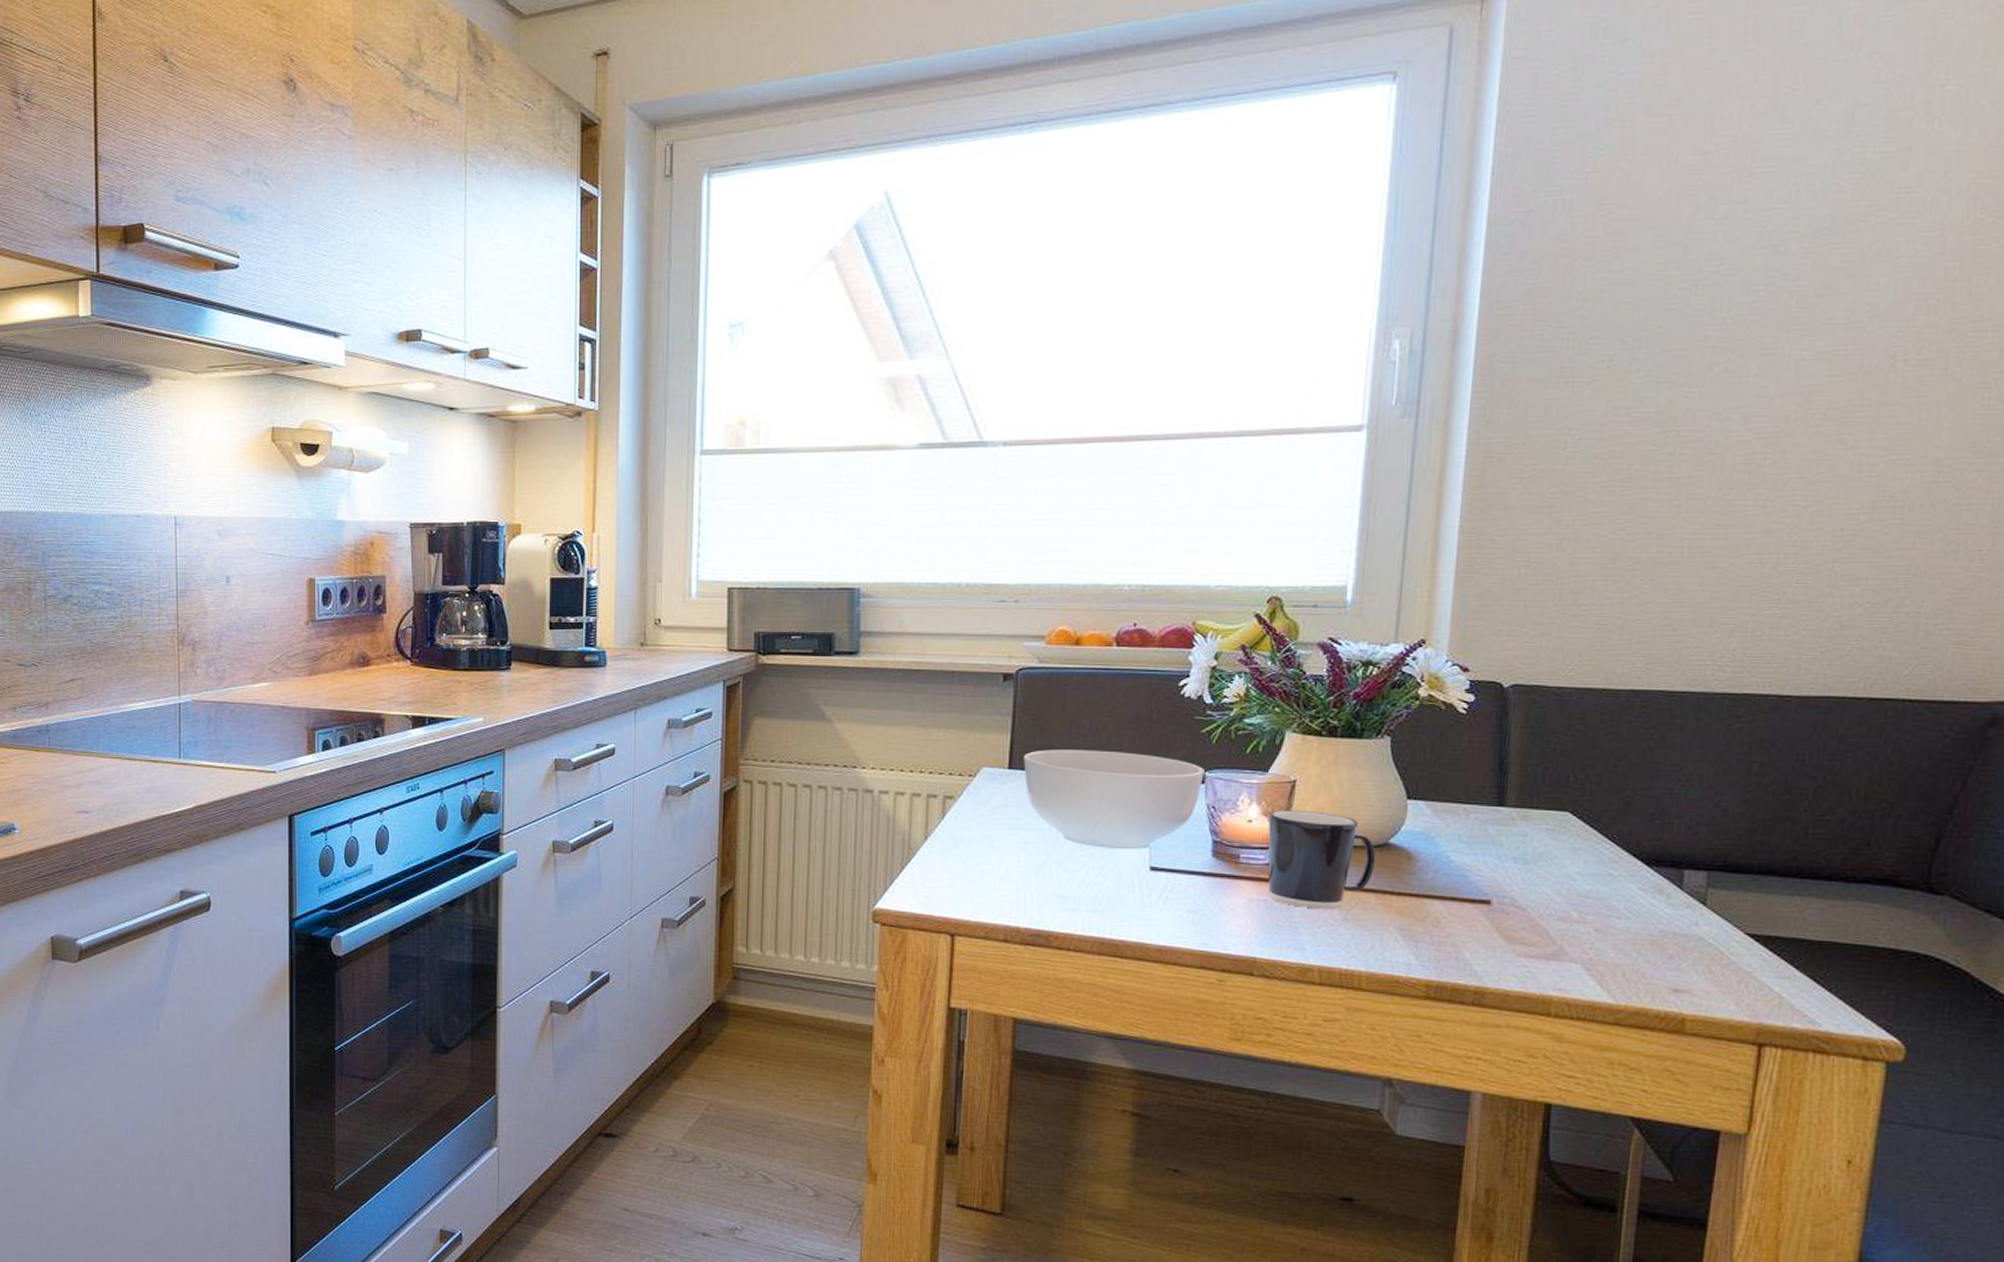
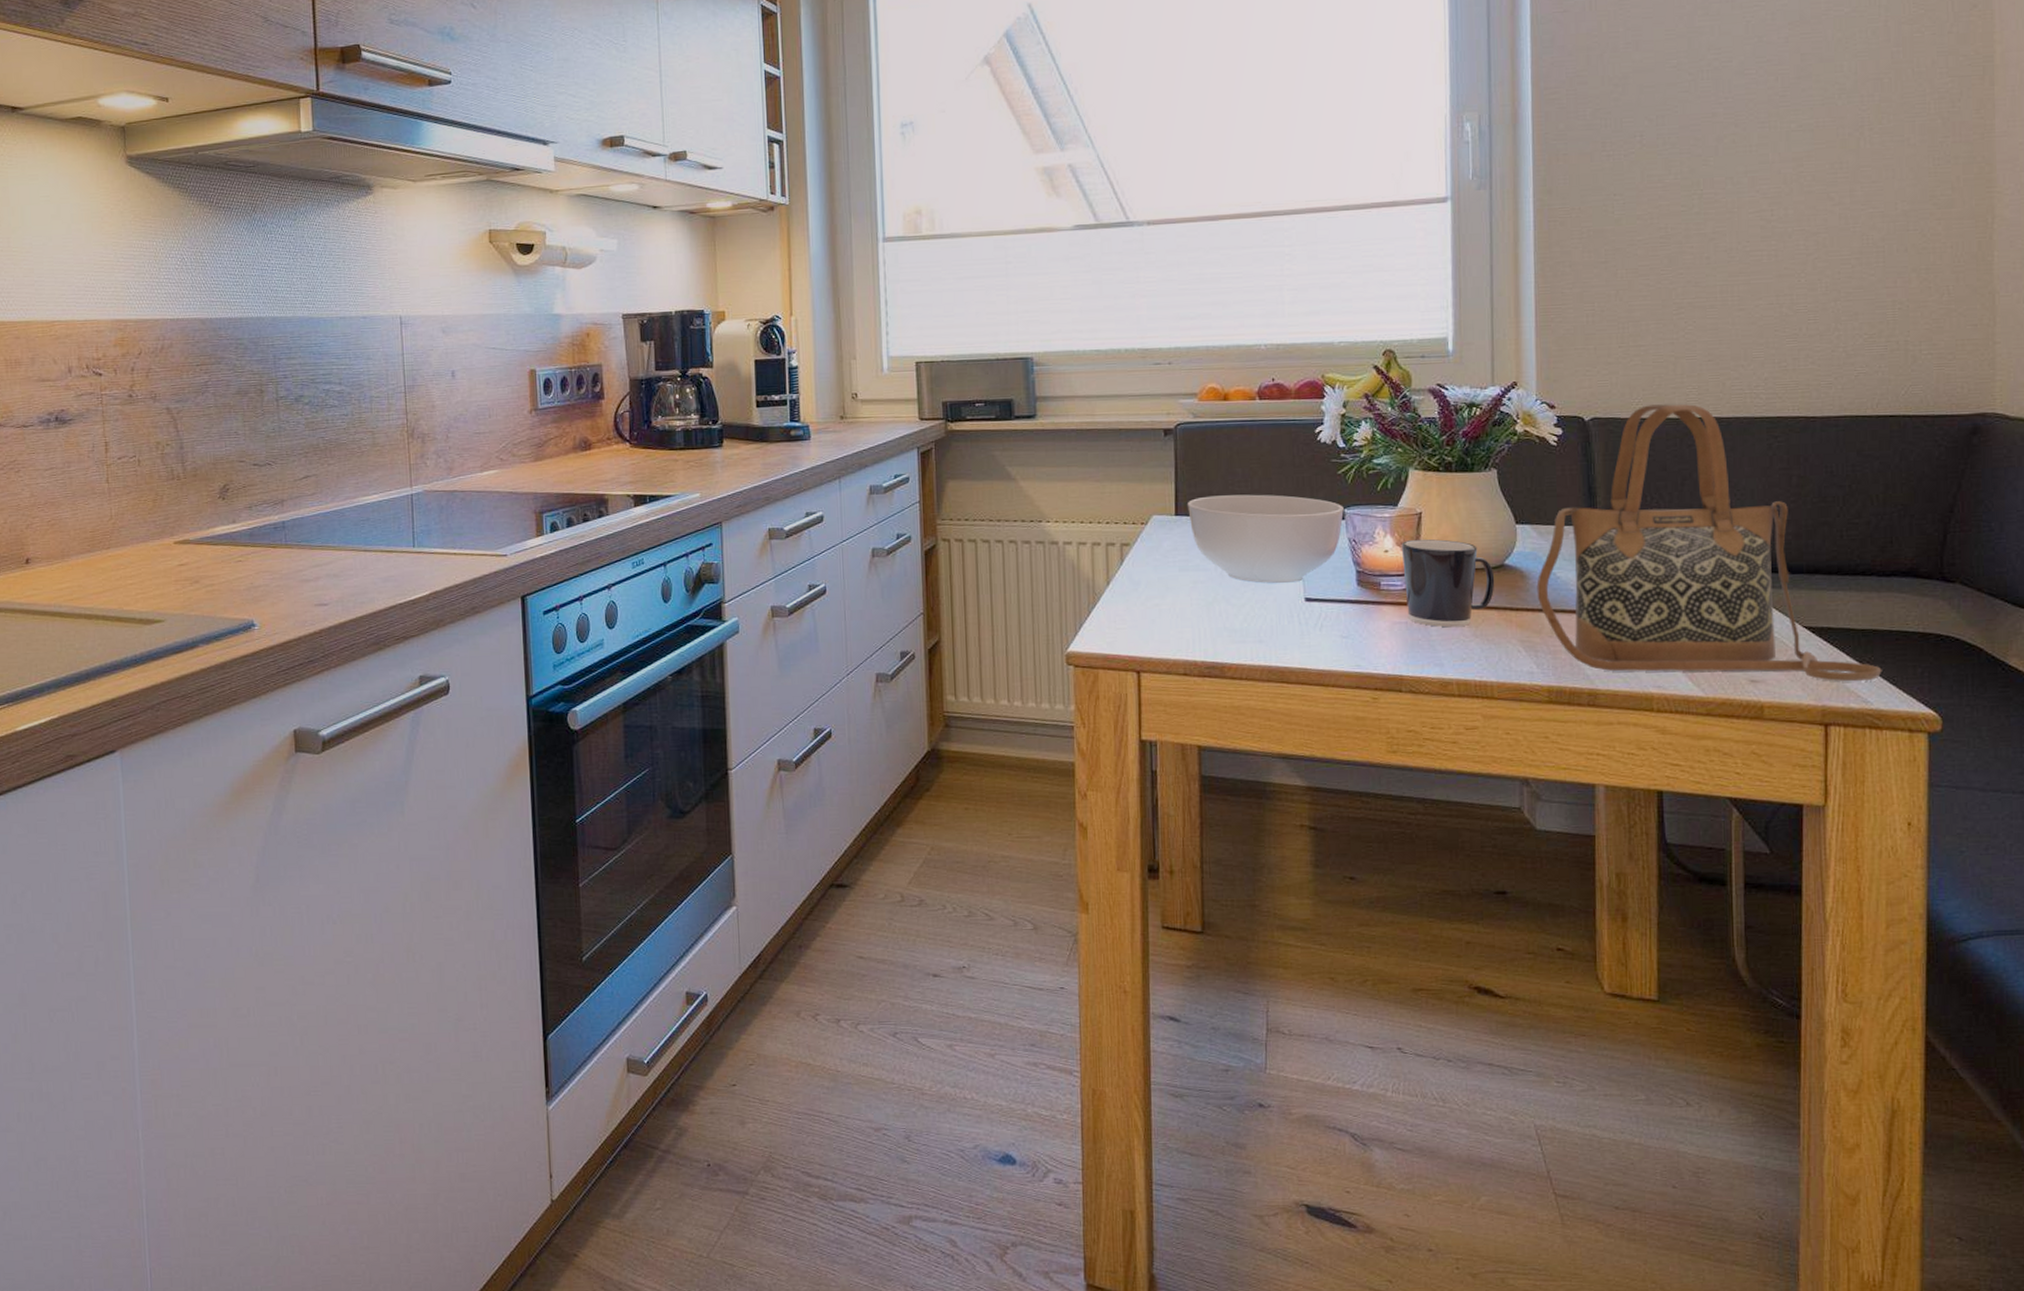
handbag: none [1424,673,1838,1000] -> present [1536,404,1882,682]

